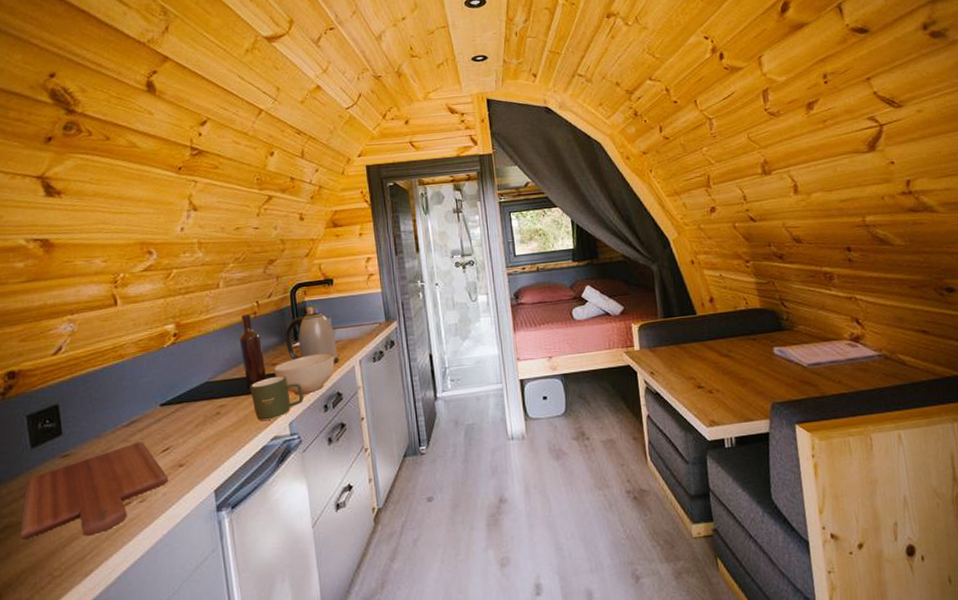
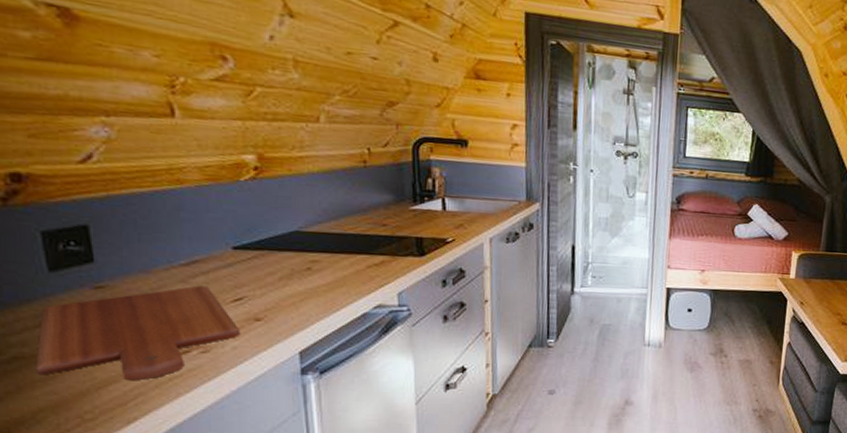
wine bottle: present [239,314,267,388] -> none [342,160,375,246]
mug: present [250,375,303,422] -> none [352,238,418,287]
bowl: present [273,352,335,395] -> none [383,221,461,265]
kettle: present [285,312,340,364] -> none [401,174,466,237]

